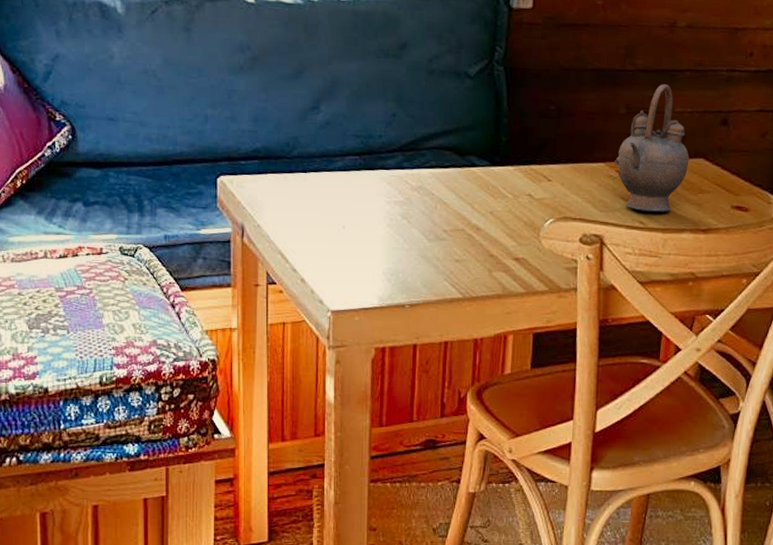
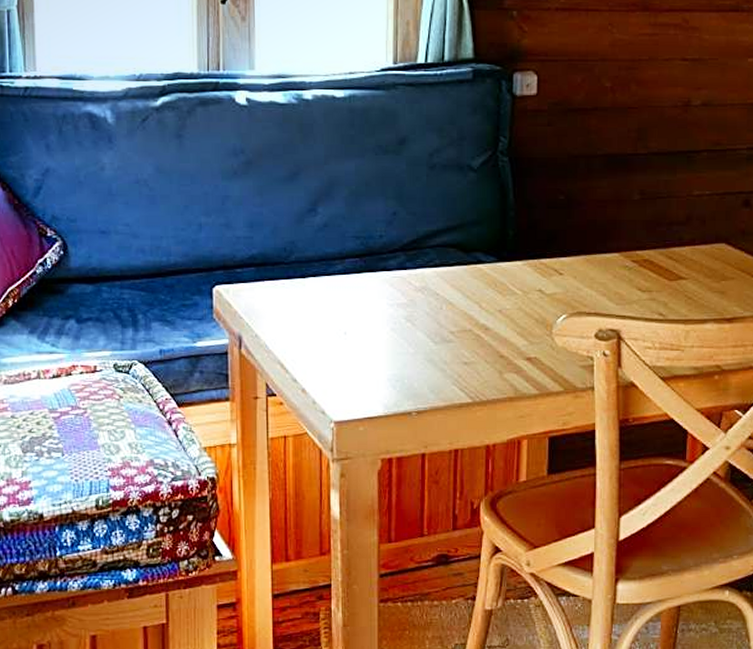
teapot: present [614,84,690,213] -> none [629,167,710,303]

